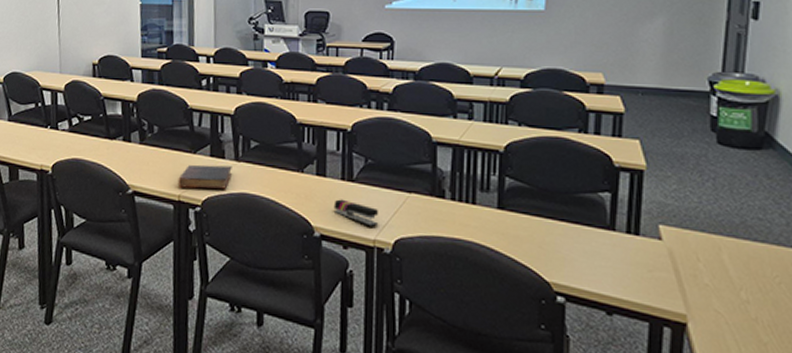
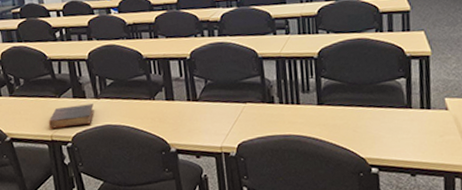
stapler: present [333,199,379,227] -> none [183,117,223,137]

